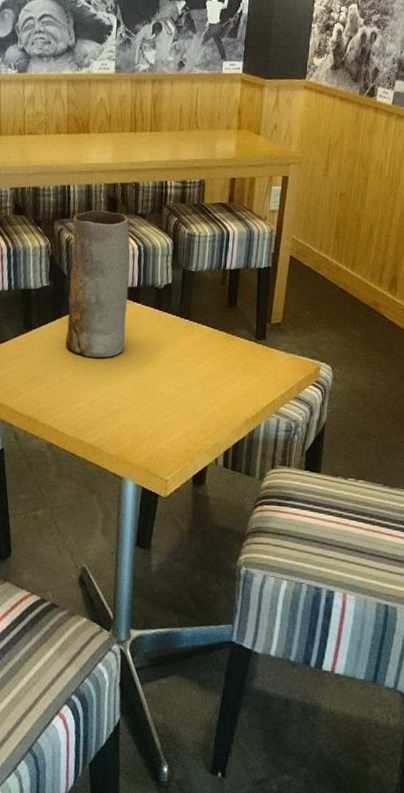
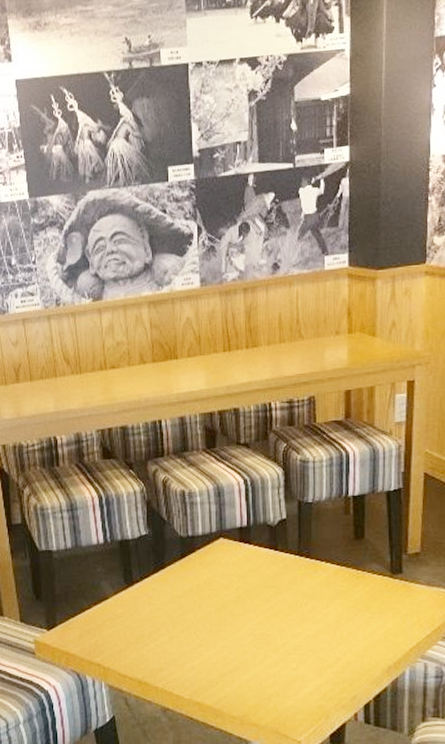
vase: present [65,210,130,358] -> none [168,443,239,610]

